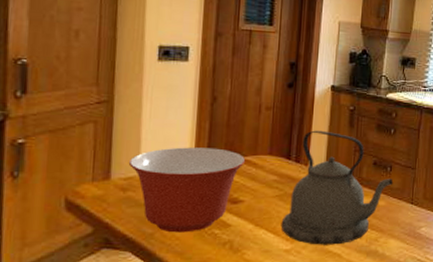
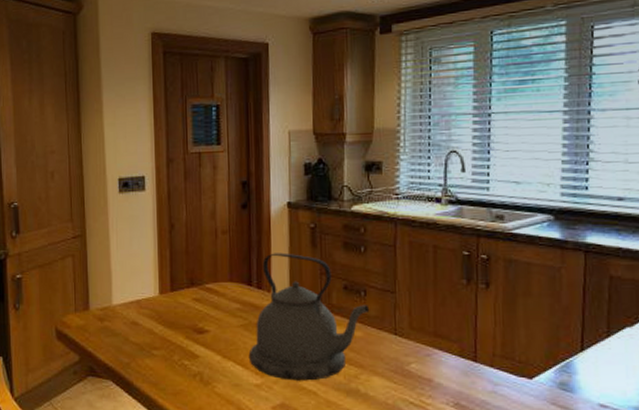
mixing bowl: present [128,147,246,233] -> none [102,276,207,363]

